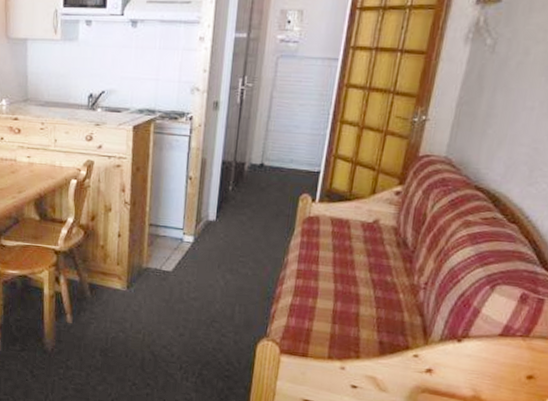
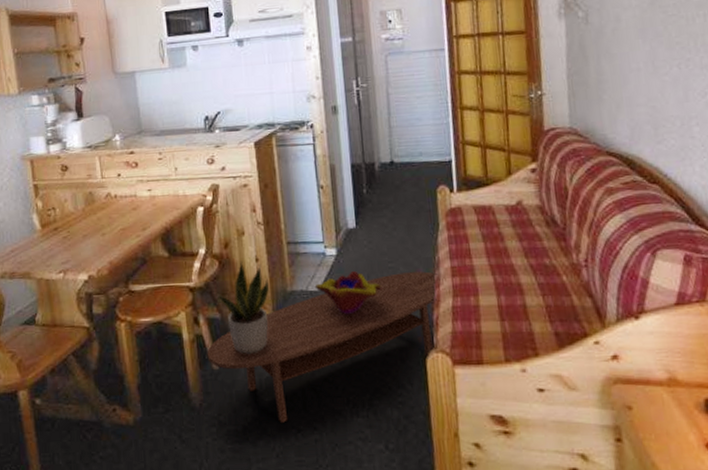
coffee table: none [63,267,284,376] -> present [207,271,439,423]
potted plant: none [79,234,127,316] -> present [217,261,270,354]
decorative bowl: none [168,259,230,296] -> present [314,271,382,314]

